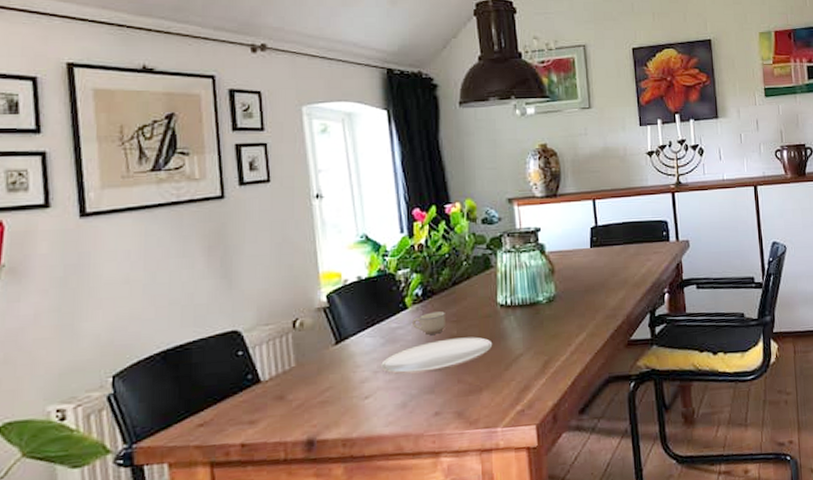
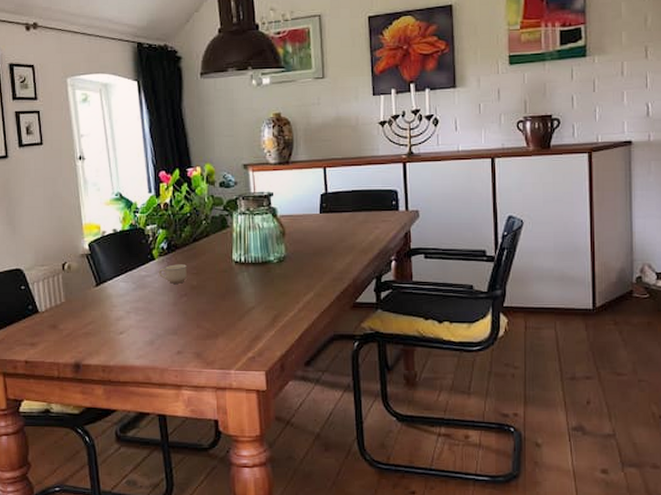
plate: present [381,337,493,375] -> none [133,288,228,316]

